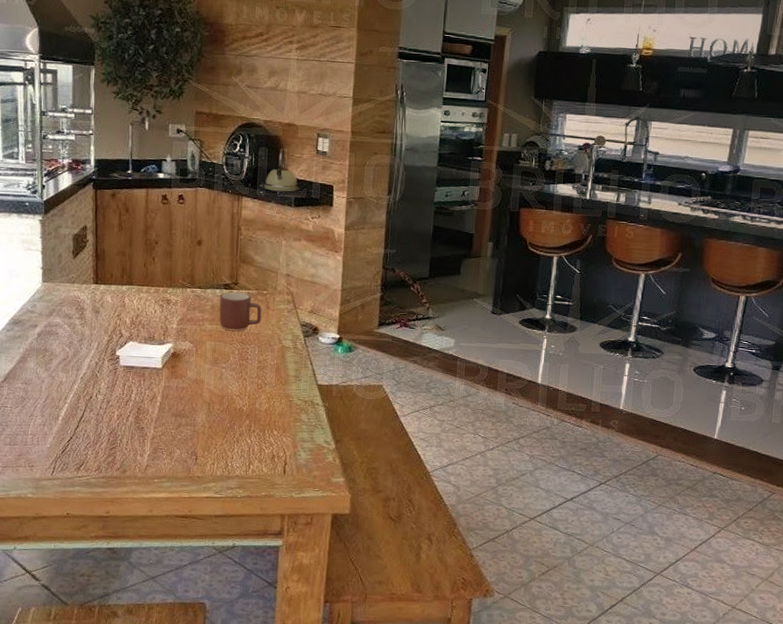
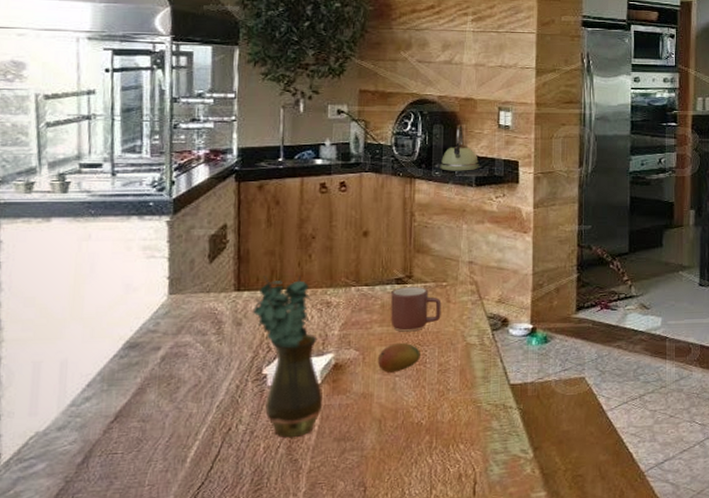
vase: none [108,273,164,409] -> present [253,275,324,437]
fruit: none [207,339,243,365] -> present [377,342,420,373]

